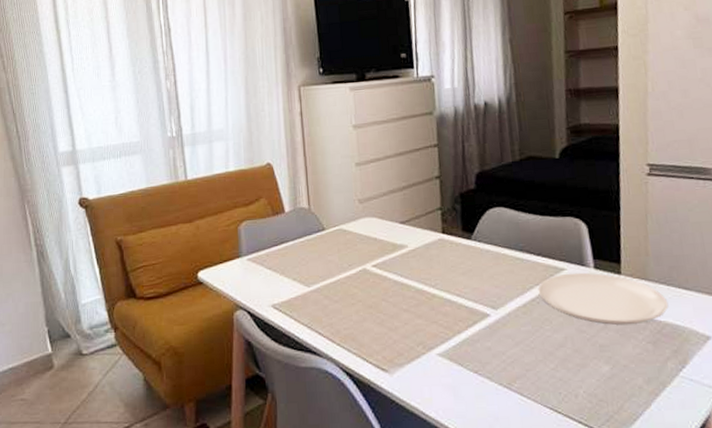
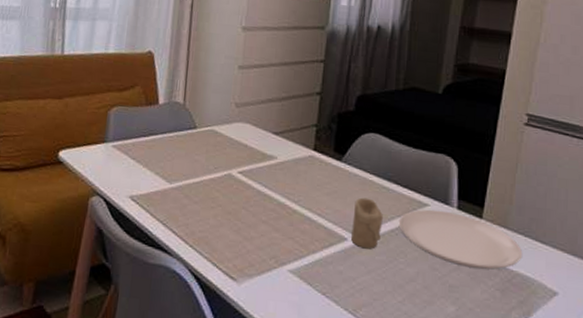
candle: none [491,271,523,322] -> present [351,197,383,249]

